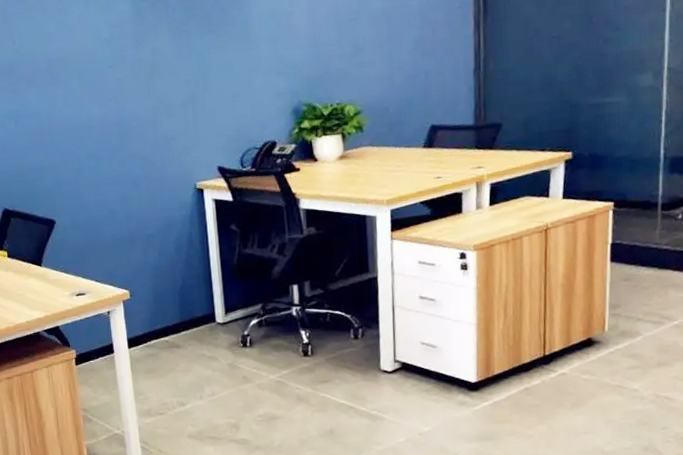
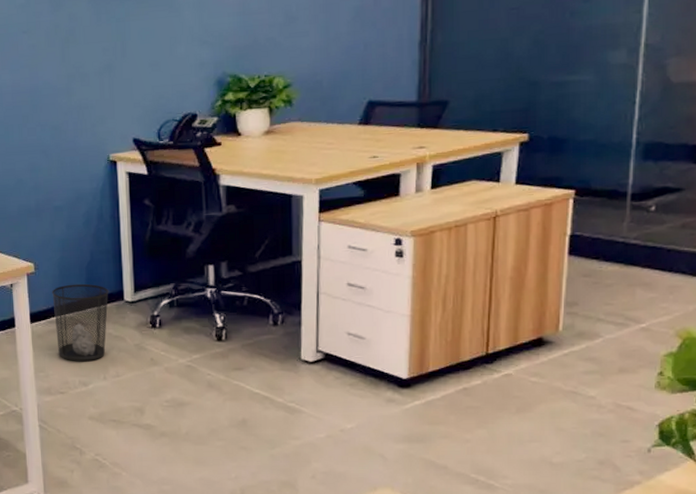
waste bin: none [147,308,202,383] -> present [52,283,109,362]

